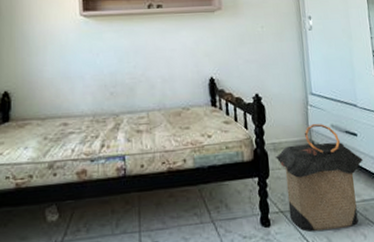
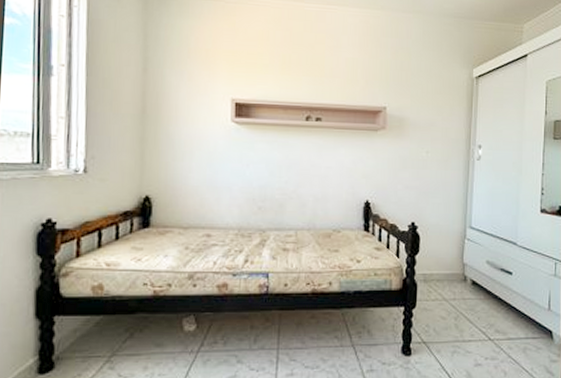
laundry hamper: present [274,123,363,232] -> none [424,258,514,365]

